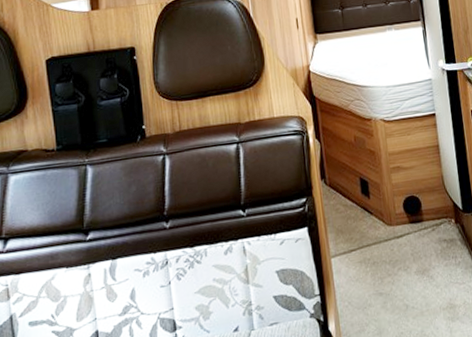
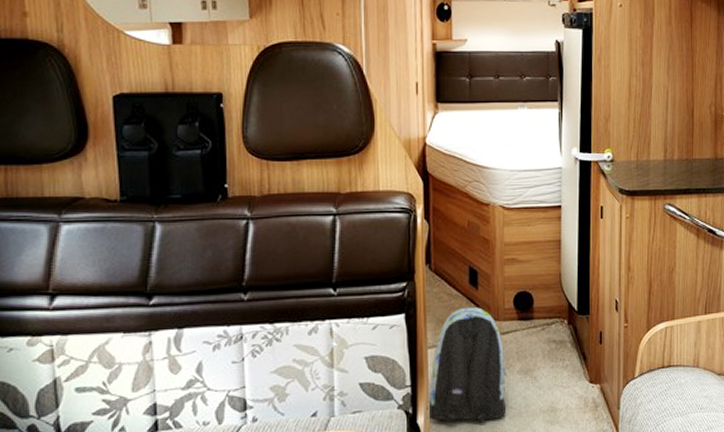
backpack: none [336,215,409,327] -> present [427,307,508,423]

